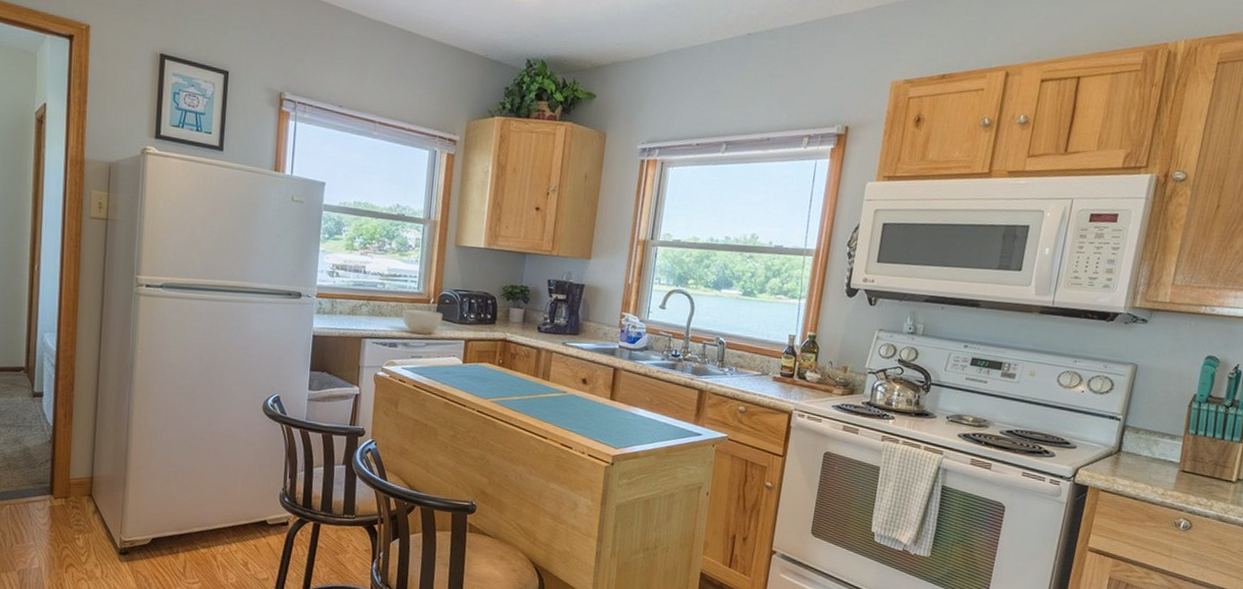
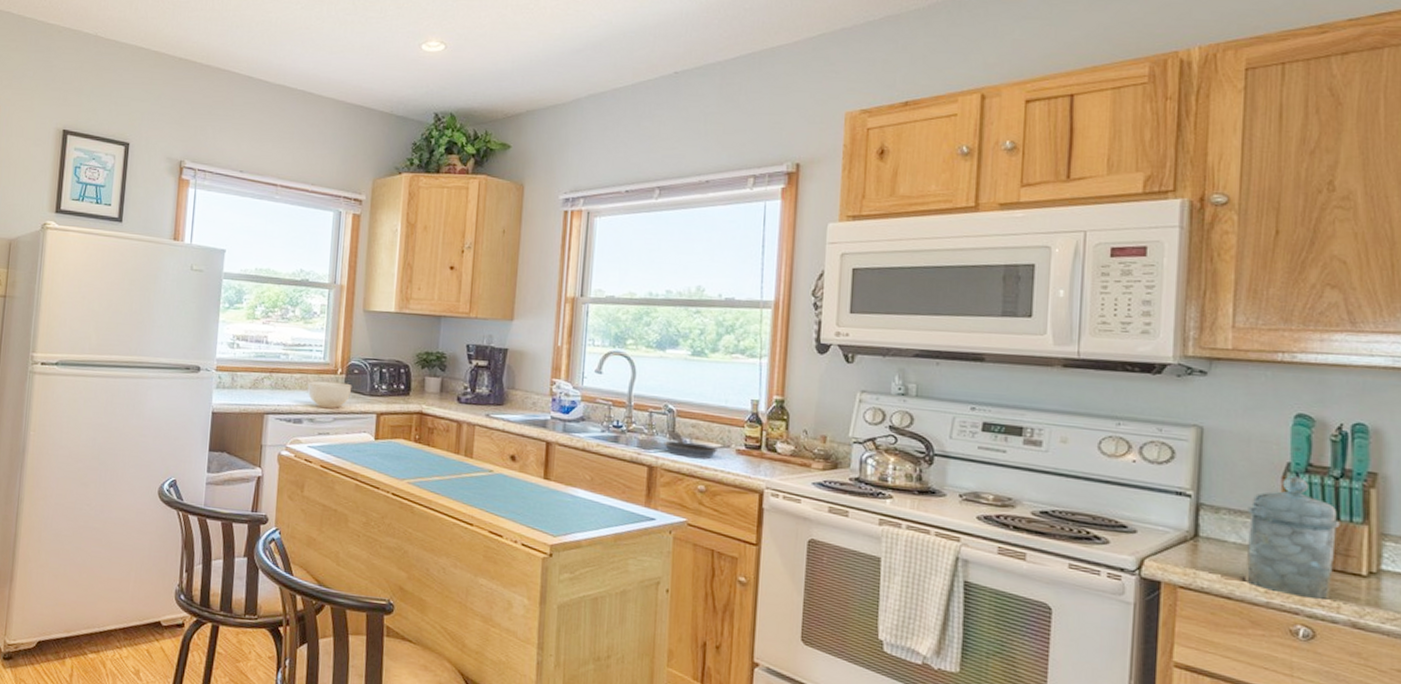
frying pan: none [713,359,759,385] -> present [663,430,719,460]
canister: none [1149,405,1224,501] -> present [1245,476,1340,601]

